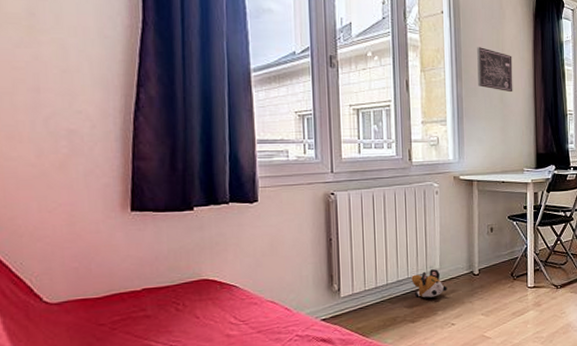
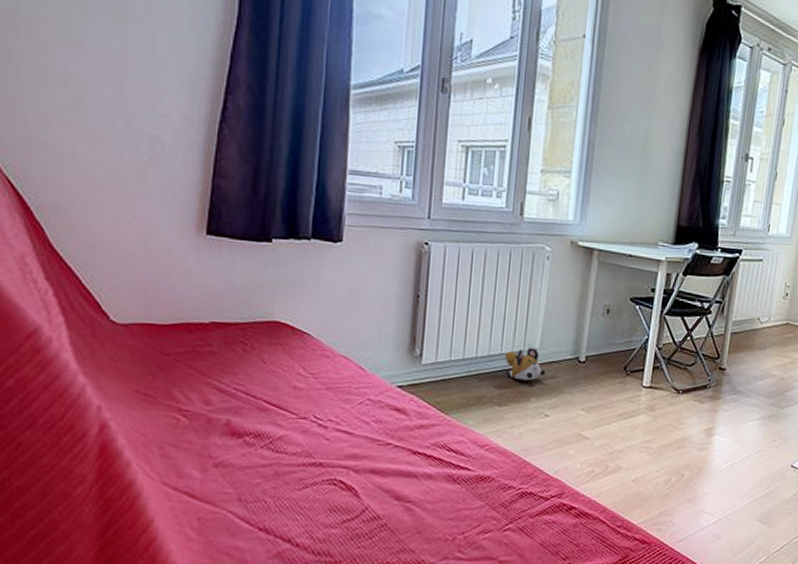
wall art: present [477,47,513,93] -> none [616,84,664,146]

